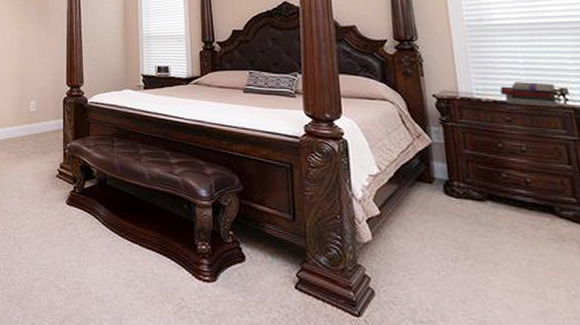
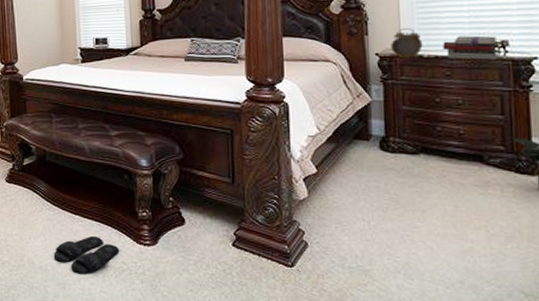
slippers: none [111,267,177,309] -> present [53,235,118,274]
alarm clock: none [447,72,481,101] -> present [391,28,423,59]

